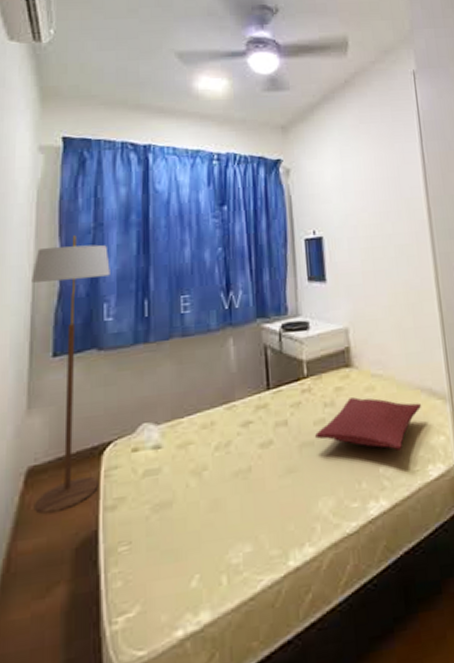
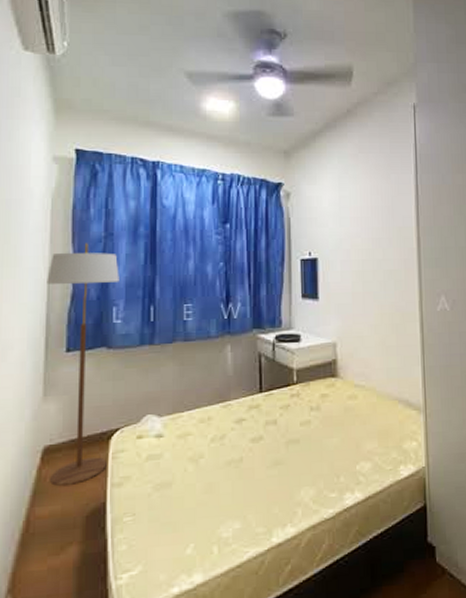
pillow: present [314,397,422,450] -> none [300,404,399,452]

